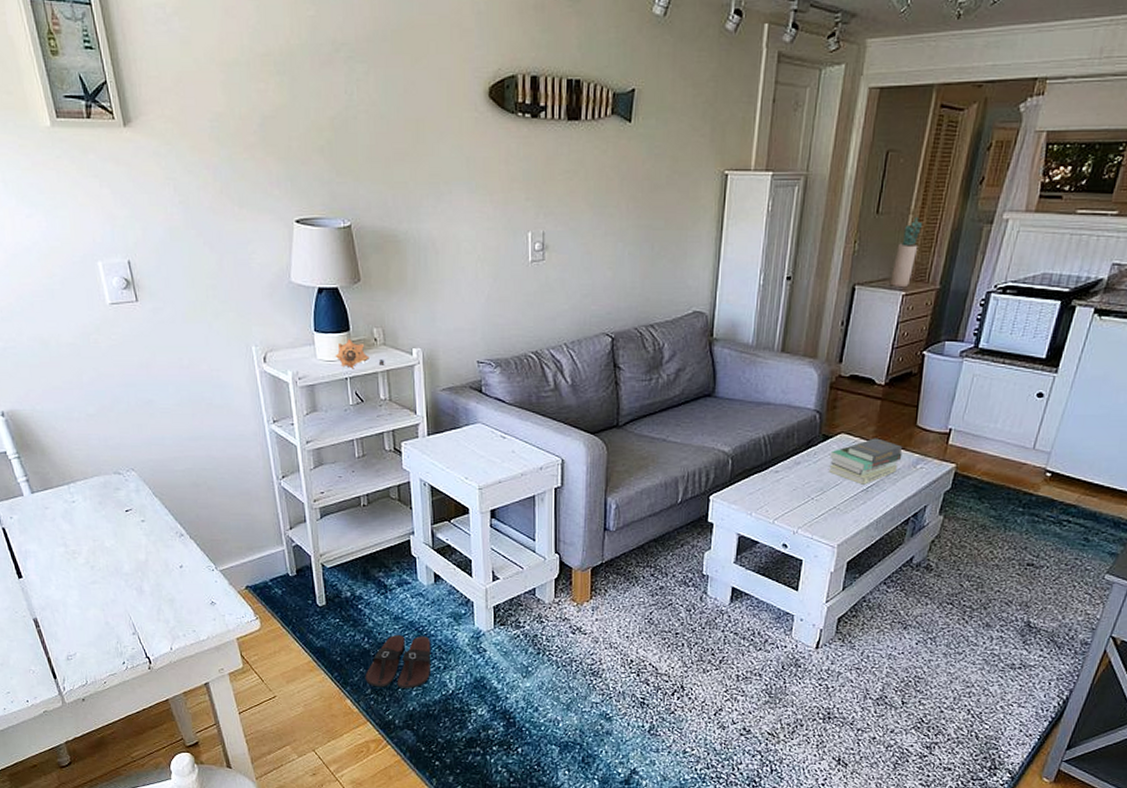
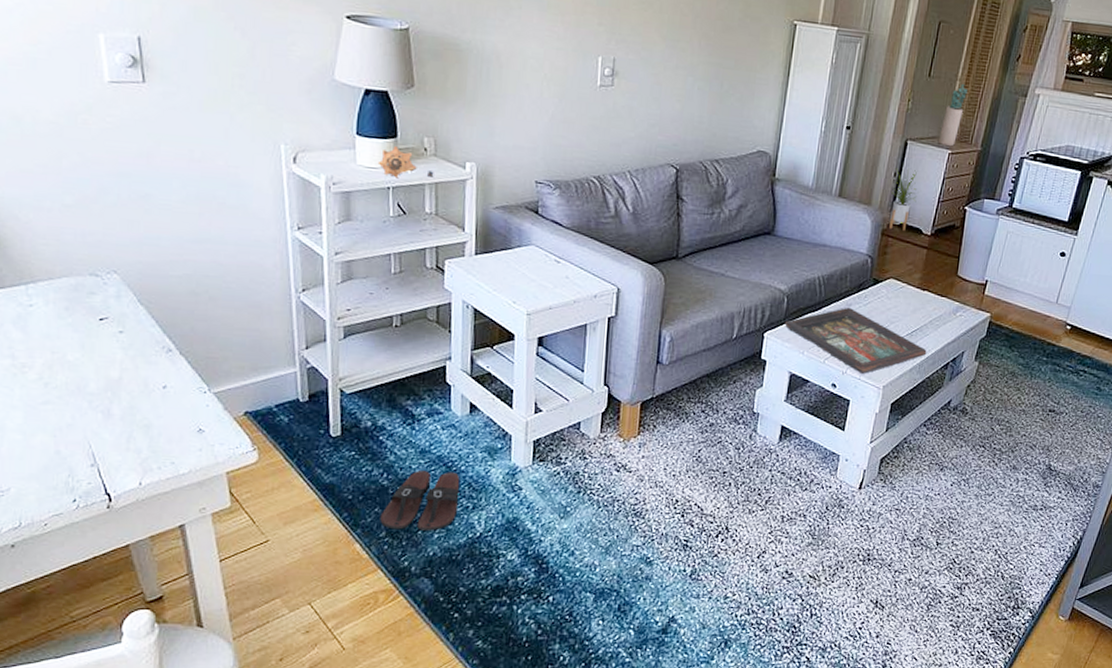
decorative tray: none [730,465,885,533] -> present [784,307,927,374]
books: present [829,438,903,485] -> none [878,284,945,329]
house plant: none [838,315,868,384] -> present [889,168,917,232]

